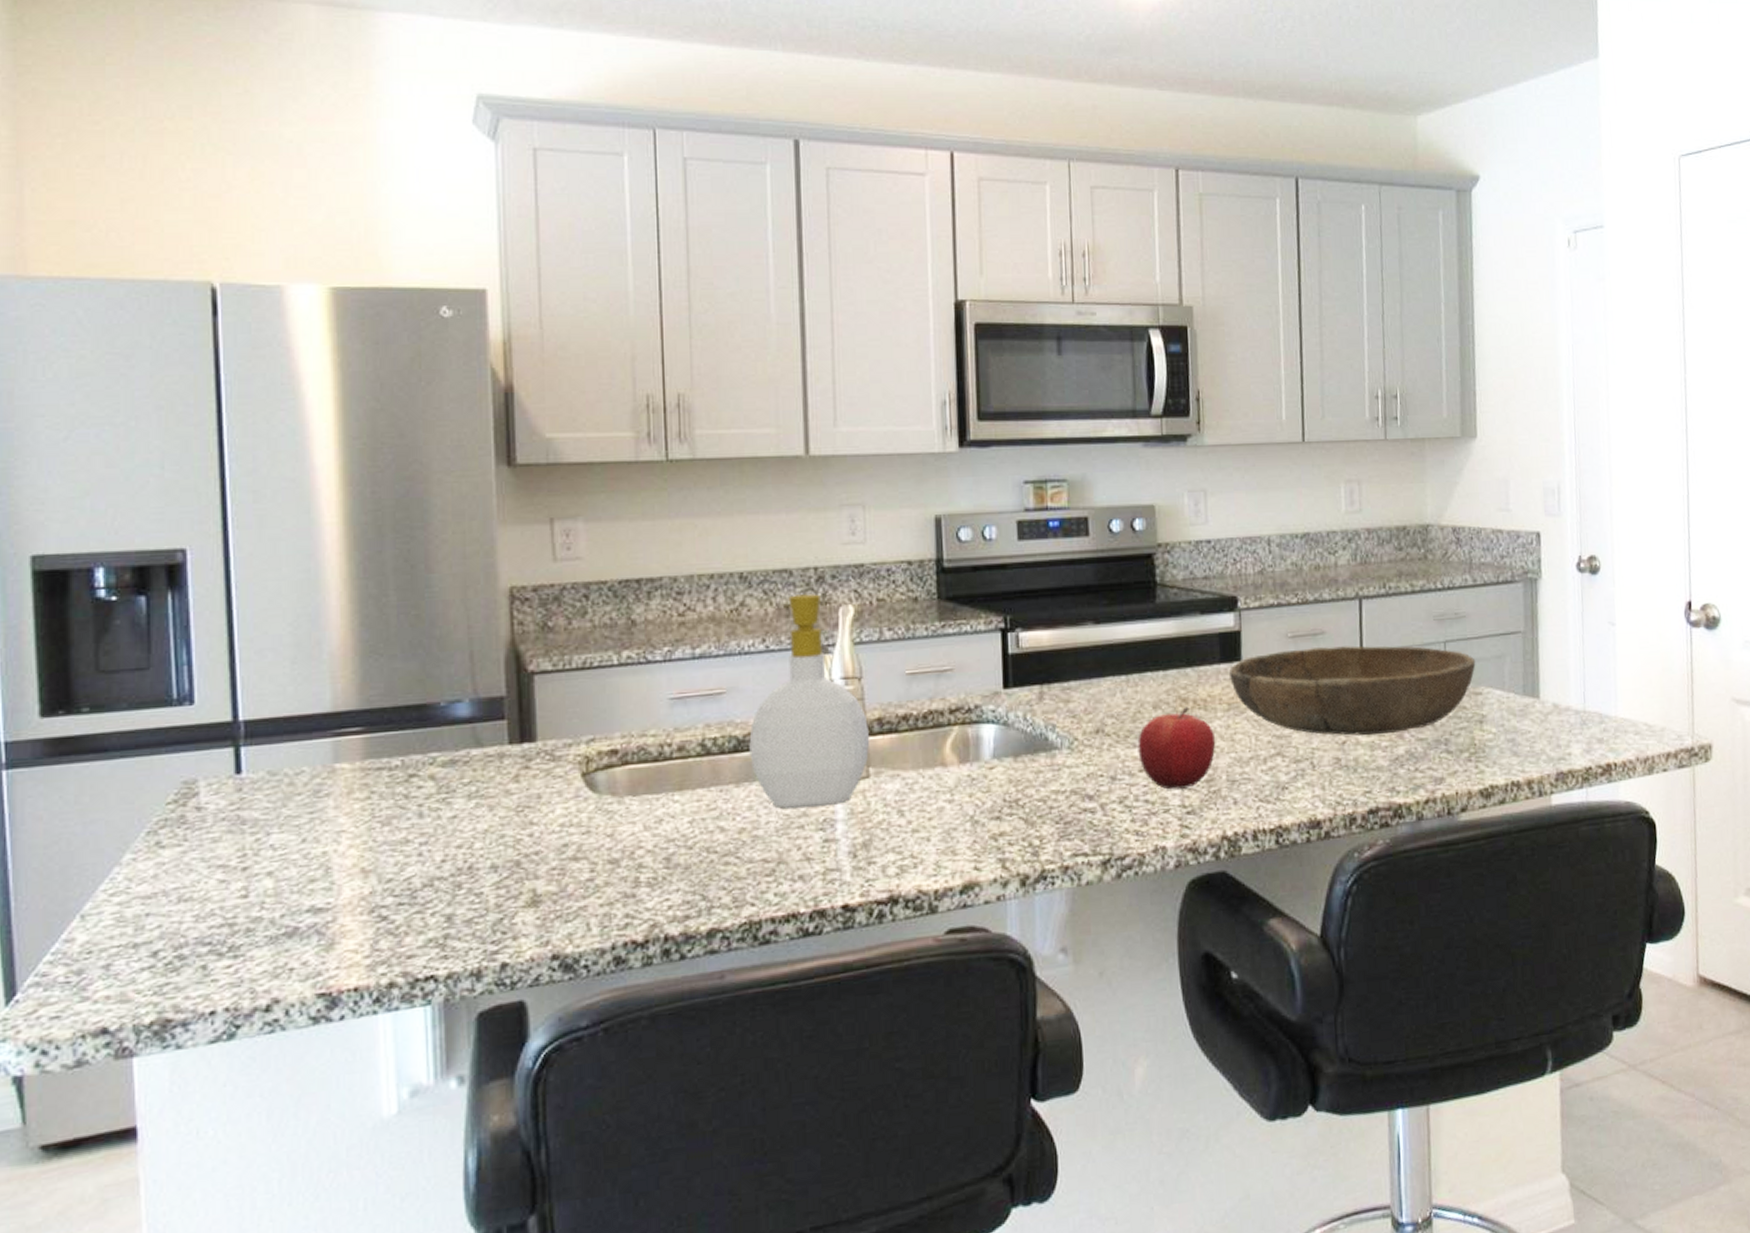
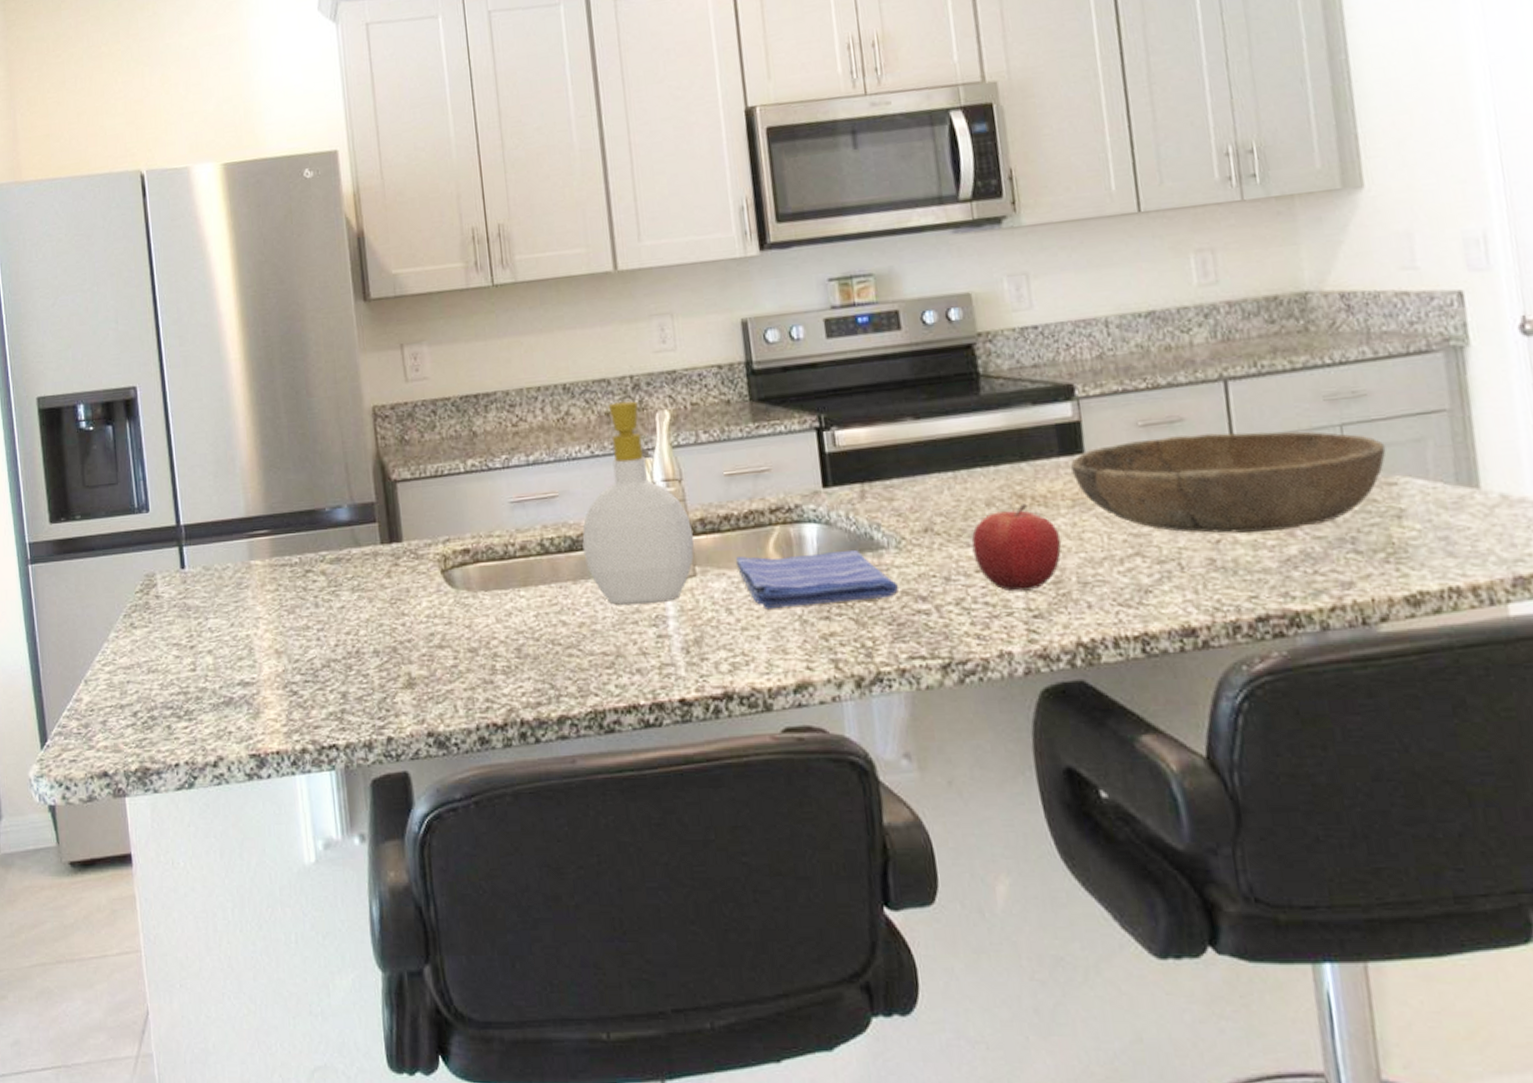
dish towel: none [911,750,1067,811] -> present [735,549,898,610]

